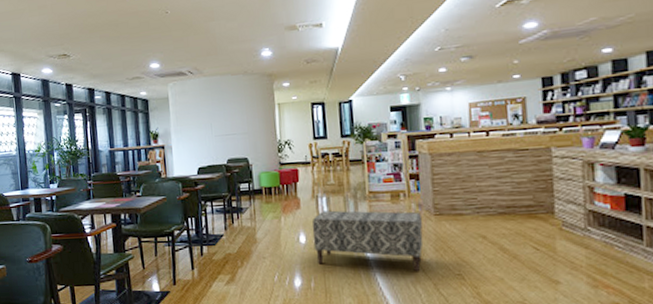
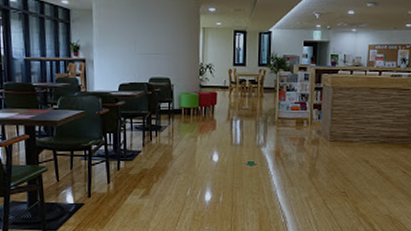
bench: present [312,210,424,272] -> none [225,132,319,190]

